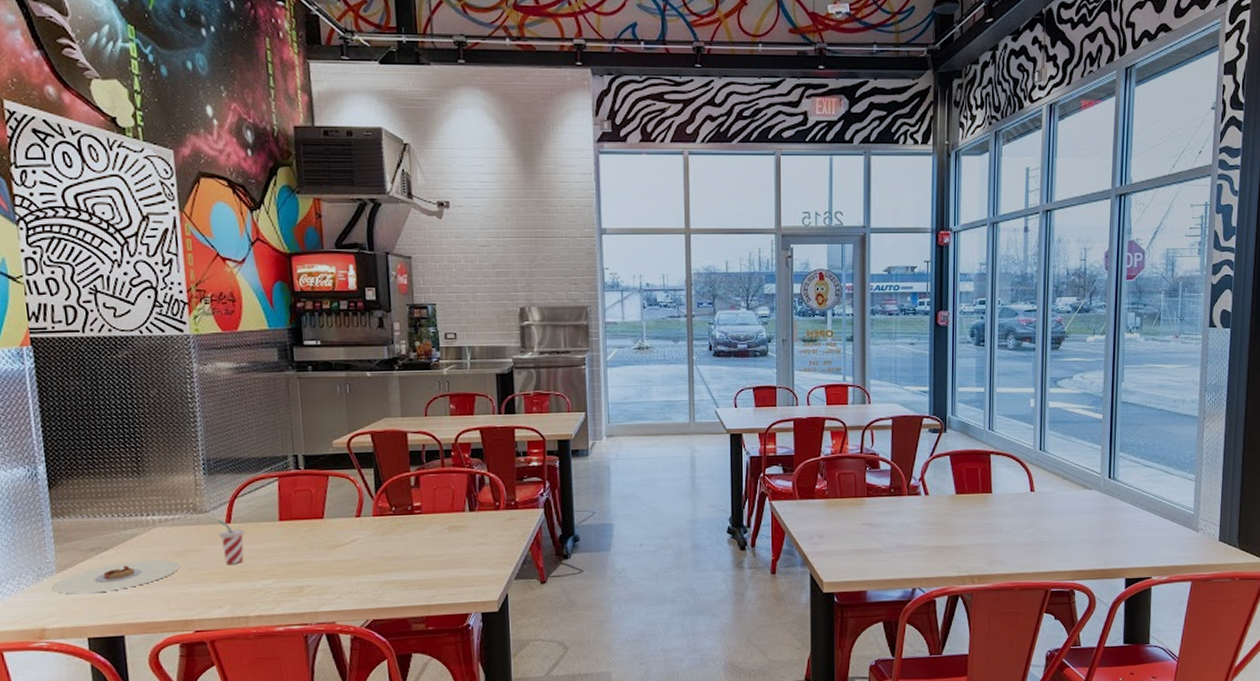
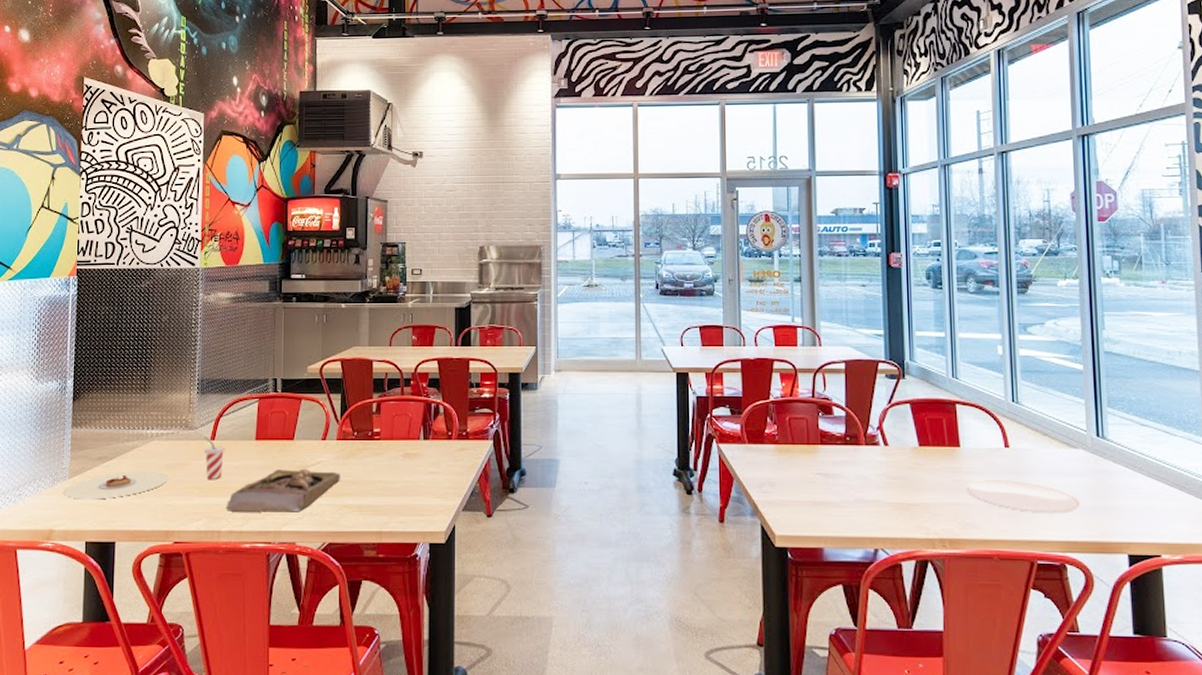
takeout container: none [252,547,380,596] -> present [227,468,340,512]
plate: none [994,520,1091,548] -> present [965,479,1081,514]

